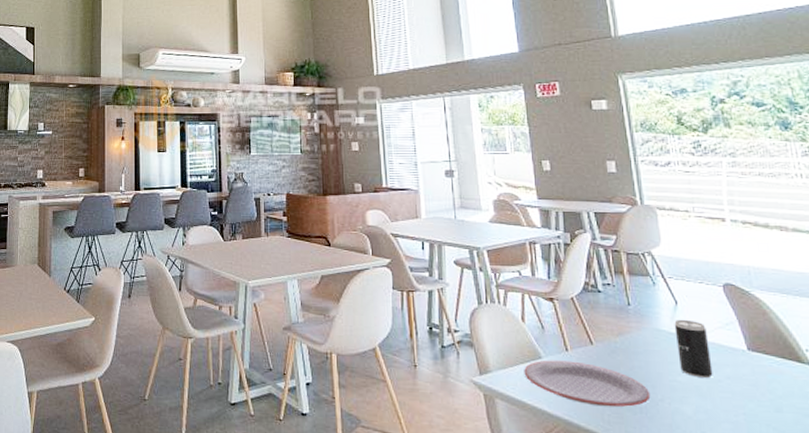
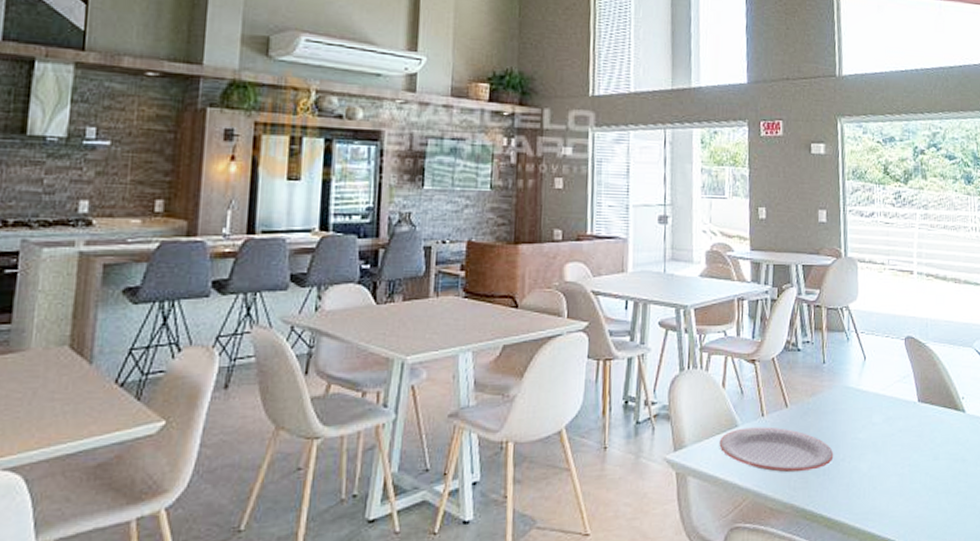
beverage can: present [674,319,713,379] -> none [861,374,889,434]

